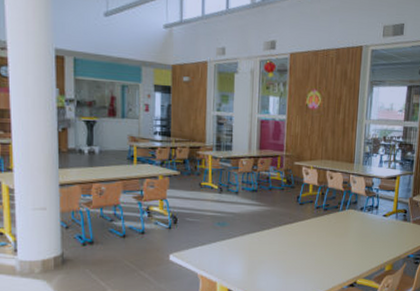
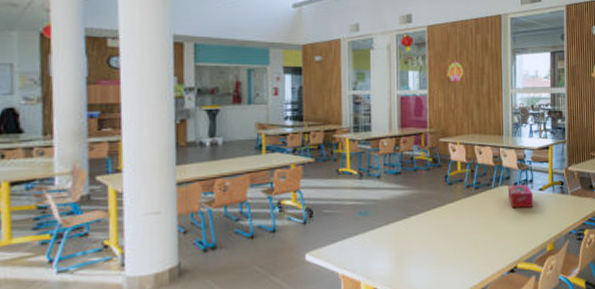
tissue box: none [354,209,378,231] -> present [508,184,534,208]

